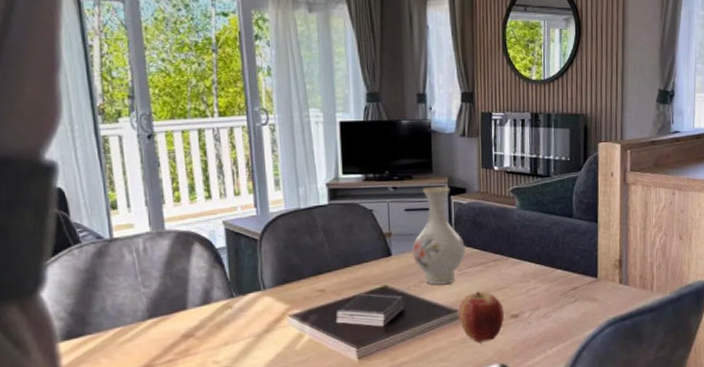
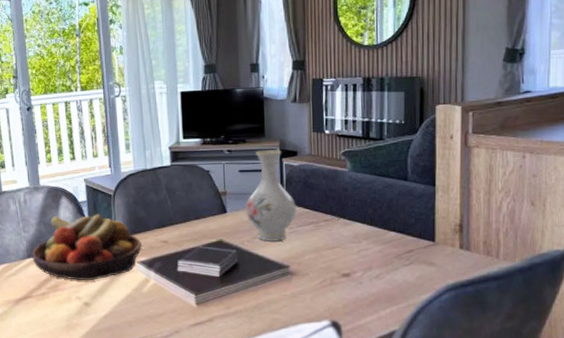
fruit bowl: none [154,261,296,342] -> present [32,213,143,281]
apple: present [458,291,504,342] -> none [290,249,335,298]

